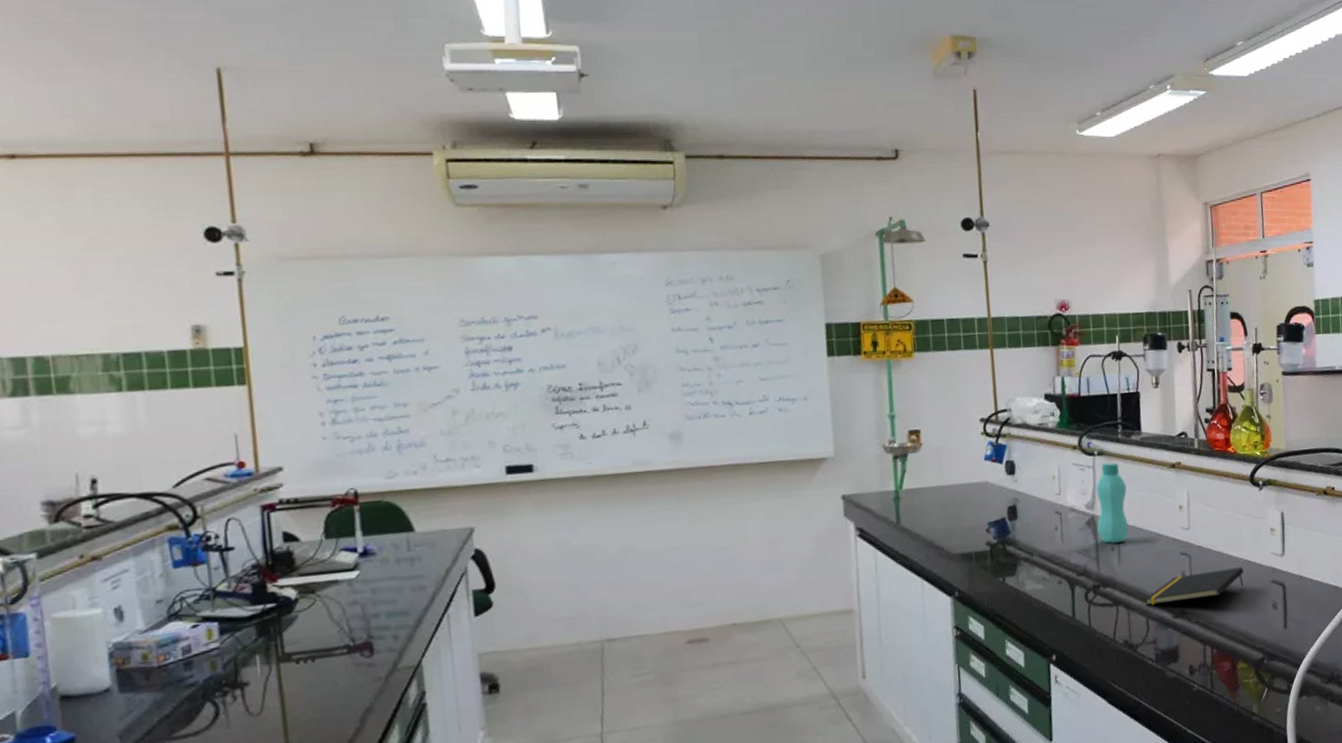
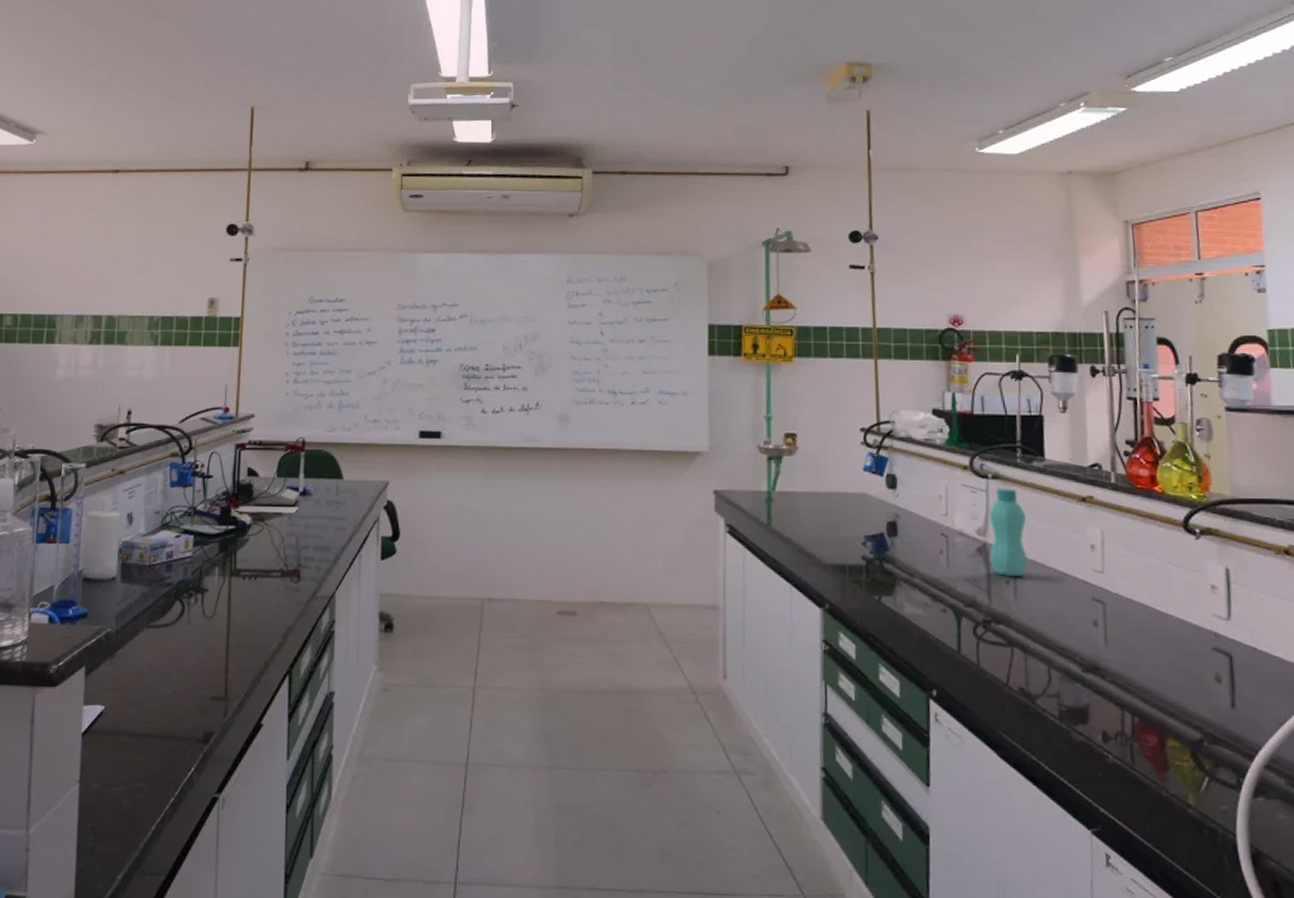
notepad: present [1145,567,1244,606] -> none [1046,624,1175,655]

